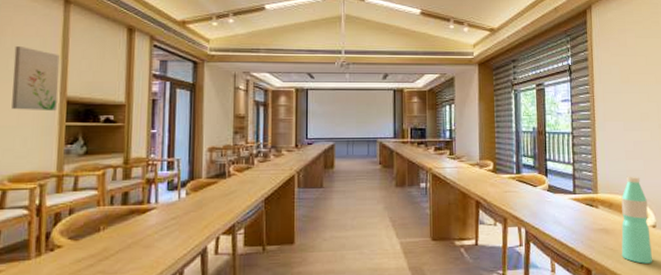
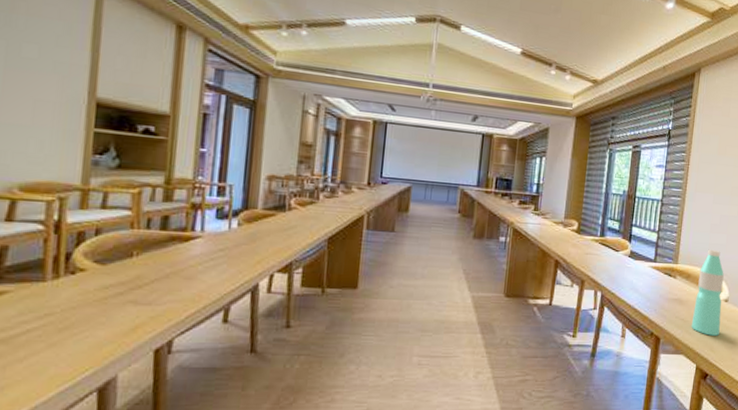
wall art: present [12,45,60,111] -> none [25,27,89,114]

